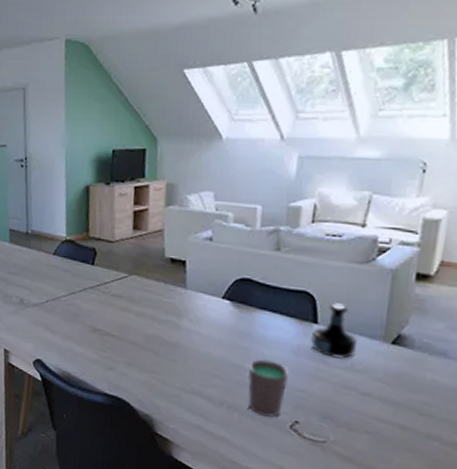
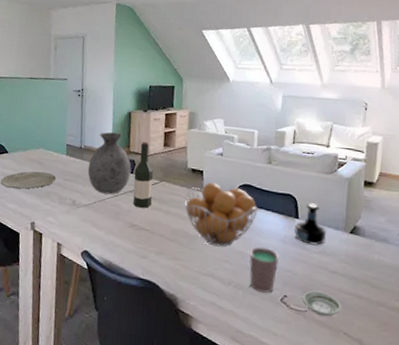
vase: none [37,212,92,292] -> present [87,132,131,195]
wine bottle: none [94,223,120,309] -> present [132,141,153,208]
fruit basket: none [161,275,261,359] -> present [184,182,259,247]
saucer: none [320,416,376,450] -> present [302,290,342,317]

